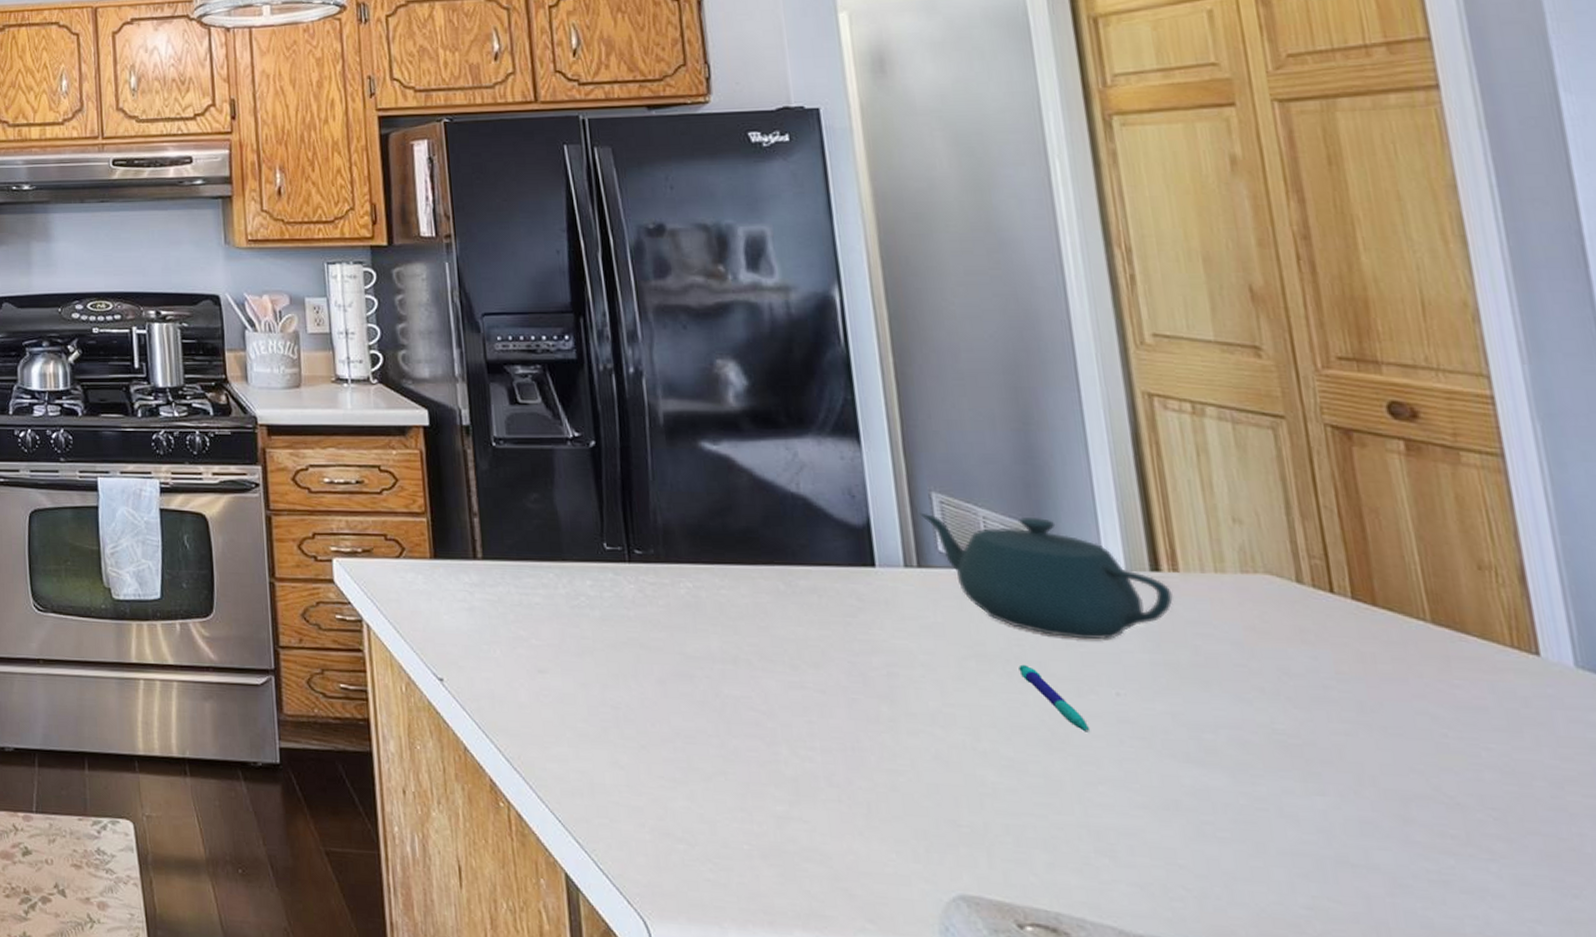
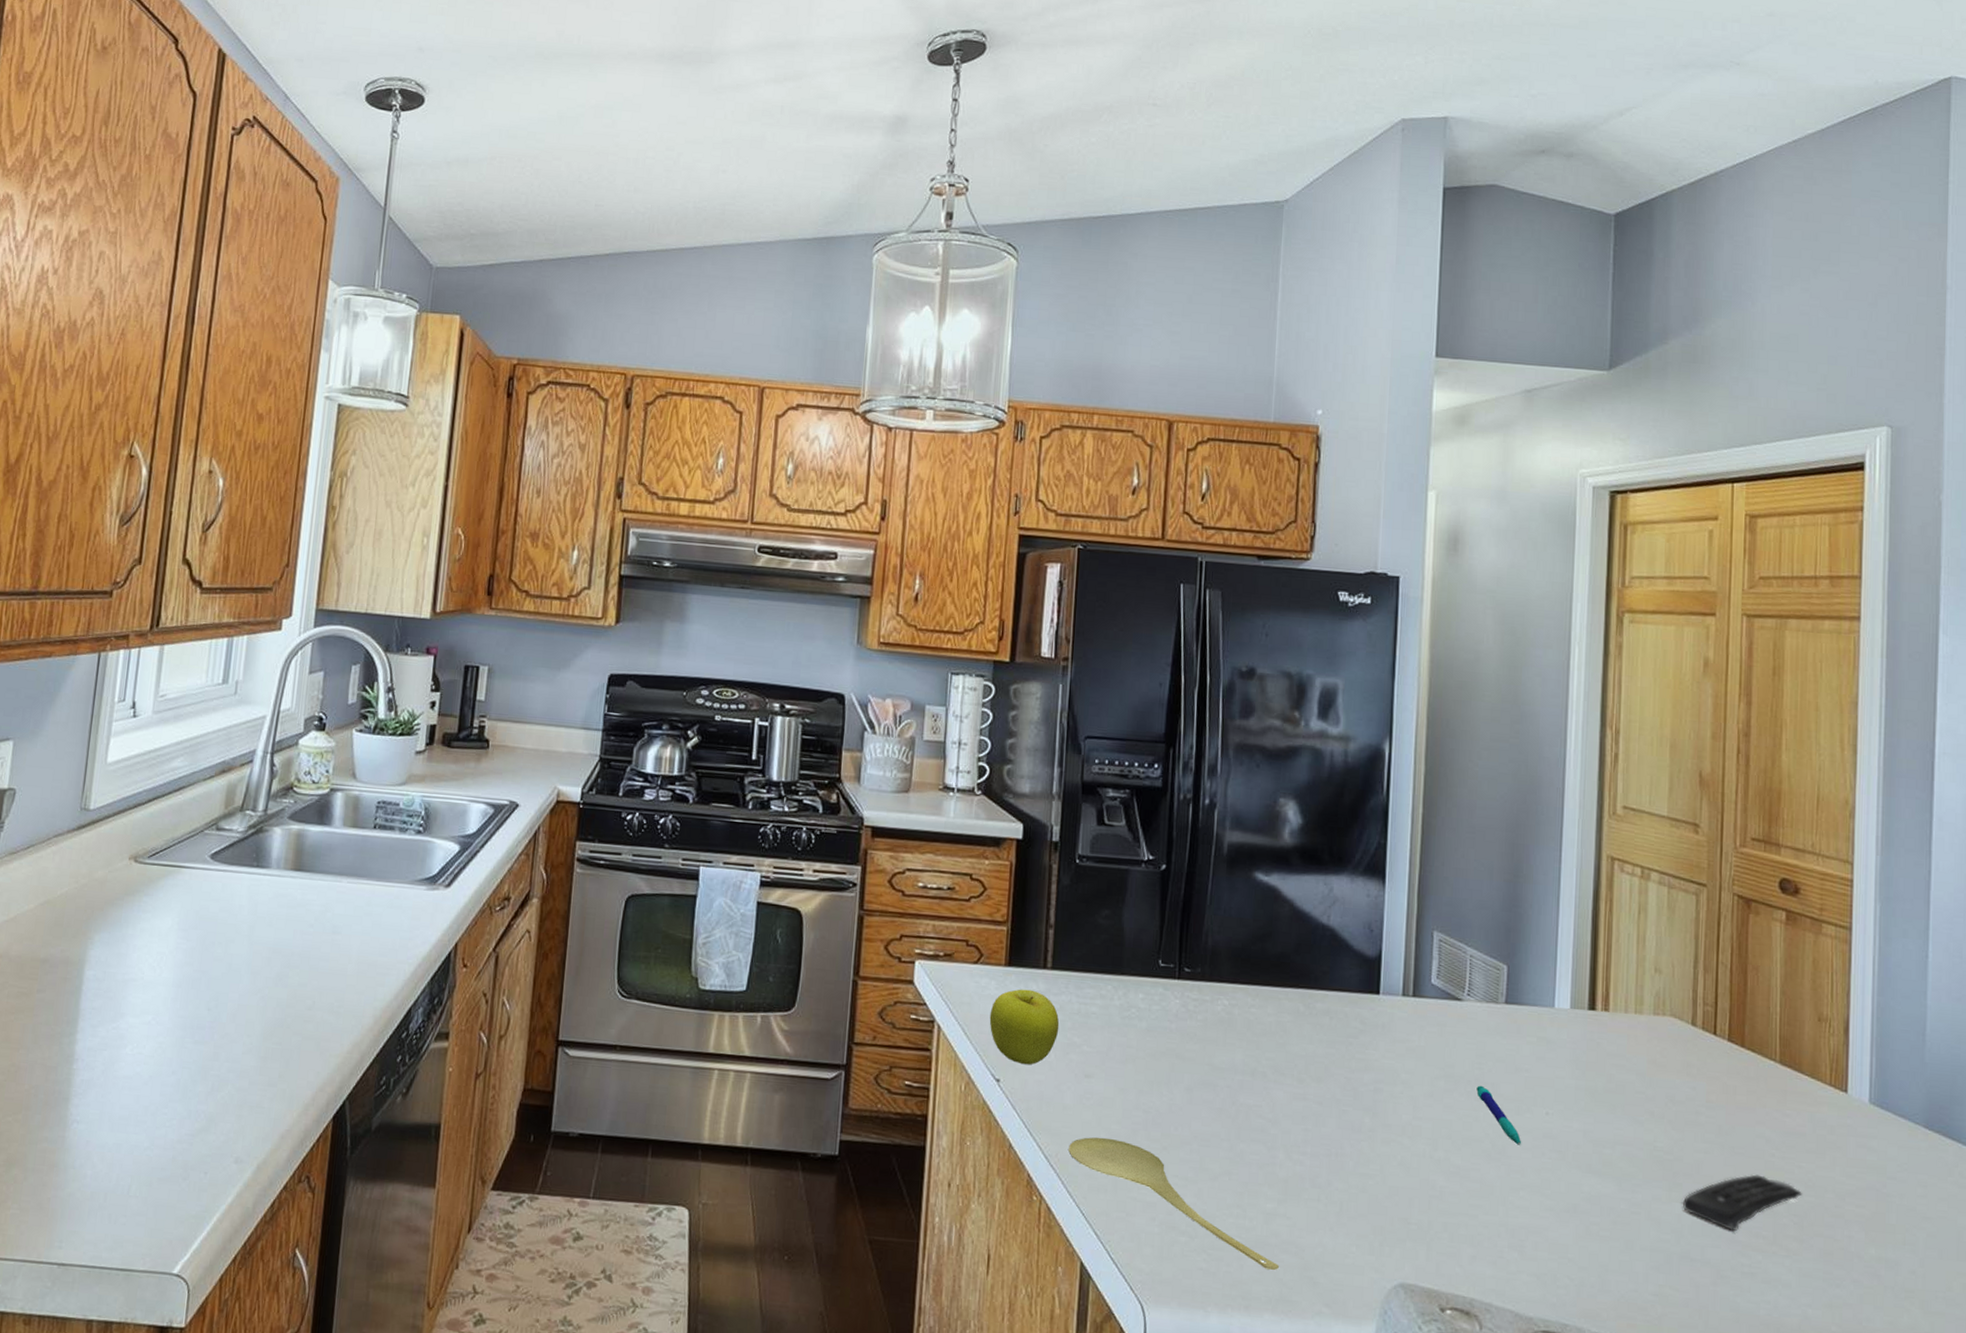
fruit: none [421,582,501,662] -> present [989,989,1060,1065]
spoon: none [532,736,803,882] -> present [1069,1137,1279,1271]
teapot: present [919,512,1173,640] -> none [1422,948,1601,1067]
remote control: none [1325,759,1498,829] -> present [1682,1174,1802,1231]

